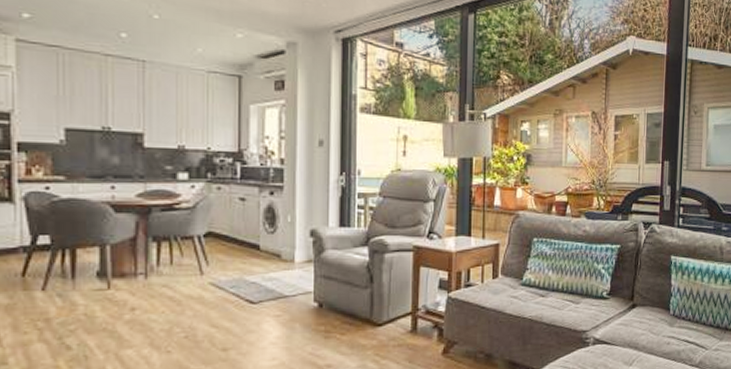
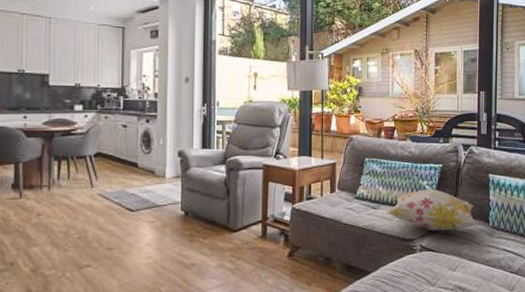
decorative pillow: none [556,273,659,322] -> present [386,189,479,232]

